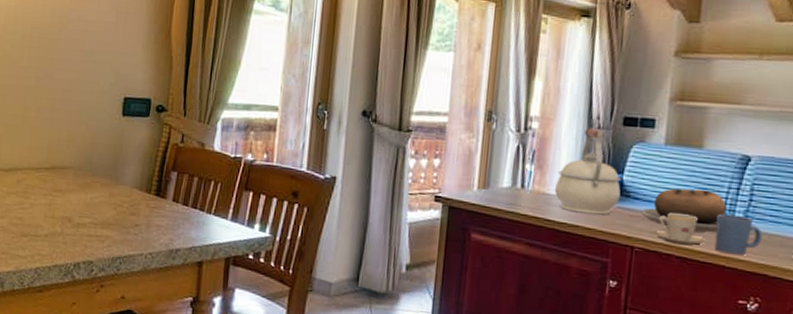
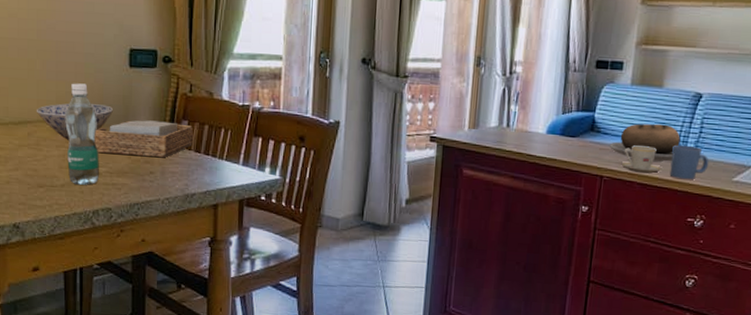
bowl: none [27,151,104,189] -> present [36,103,114,140]
bottle: none [52,131,87,236] -> present [65,83,100,185]
napkin holder: none [82,170,182,211] -> present [95,120,193,158]
kettle: present [555,127,622,215] -> none [536,70,594,149]

